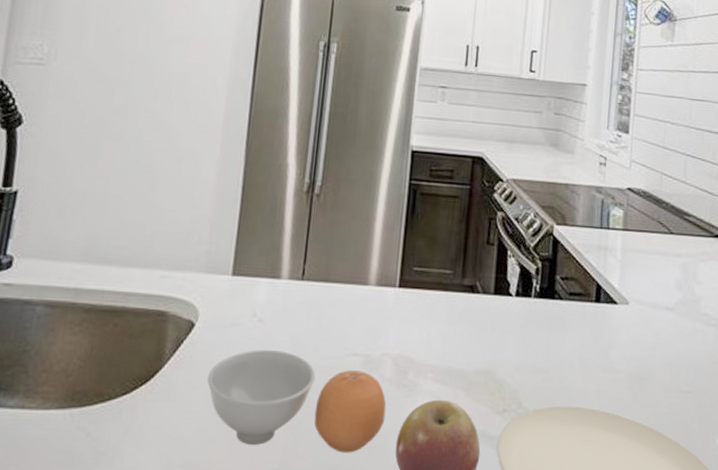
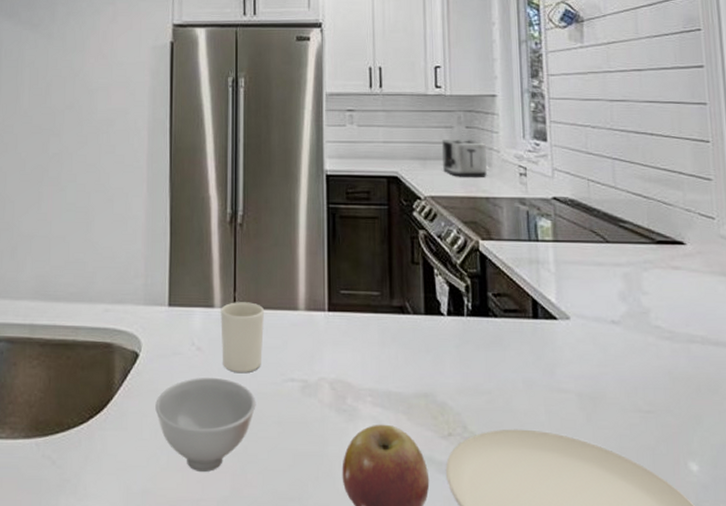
mug: none [284,274,333,346] -> present [221,302,264,372]
fruit: present [314,370,387,453] -> none [259,396,329,480]
toaster: none [527,124,571,164] -> present [441,140,487,177]

